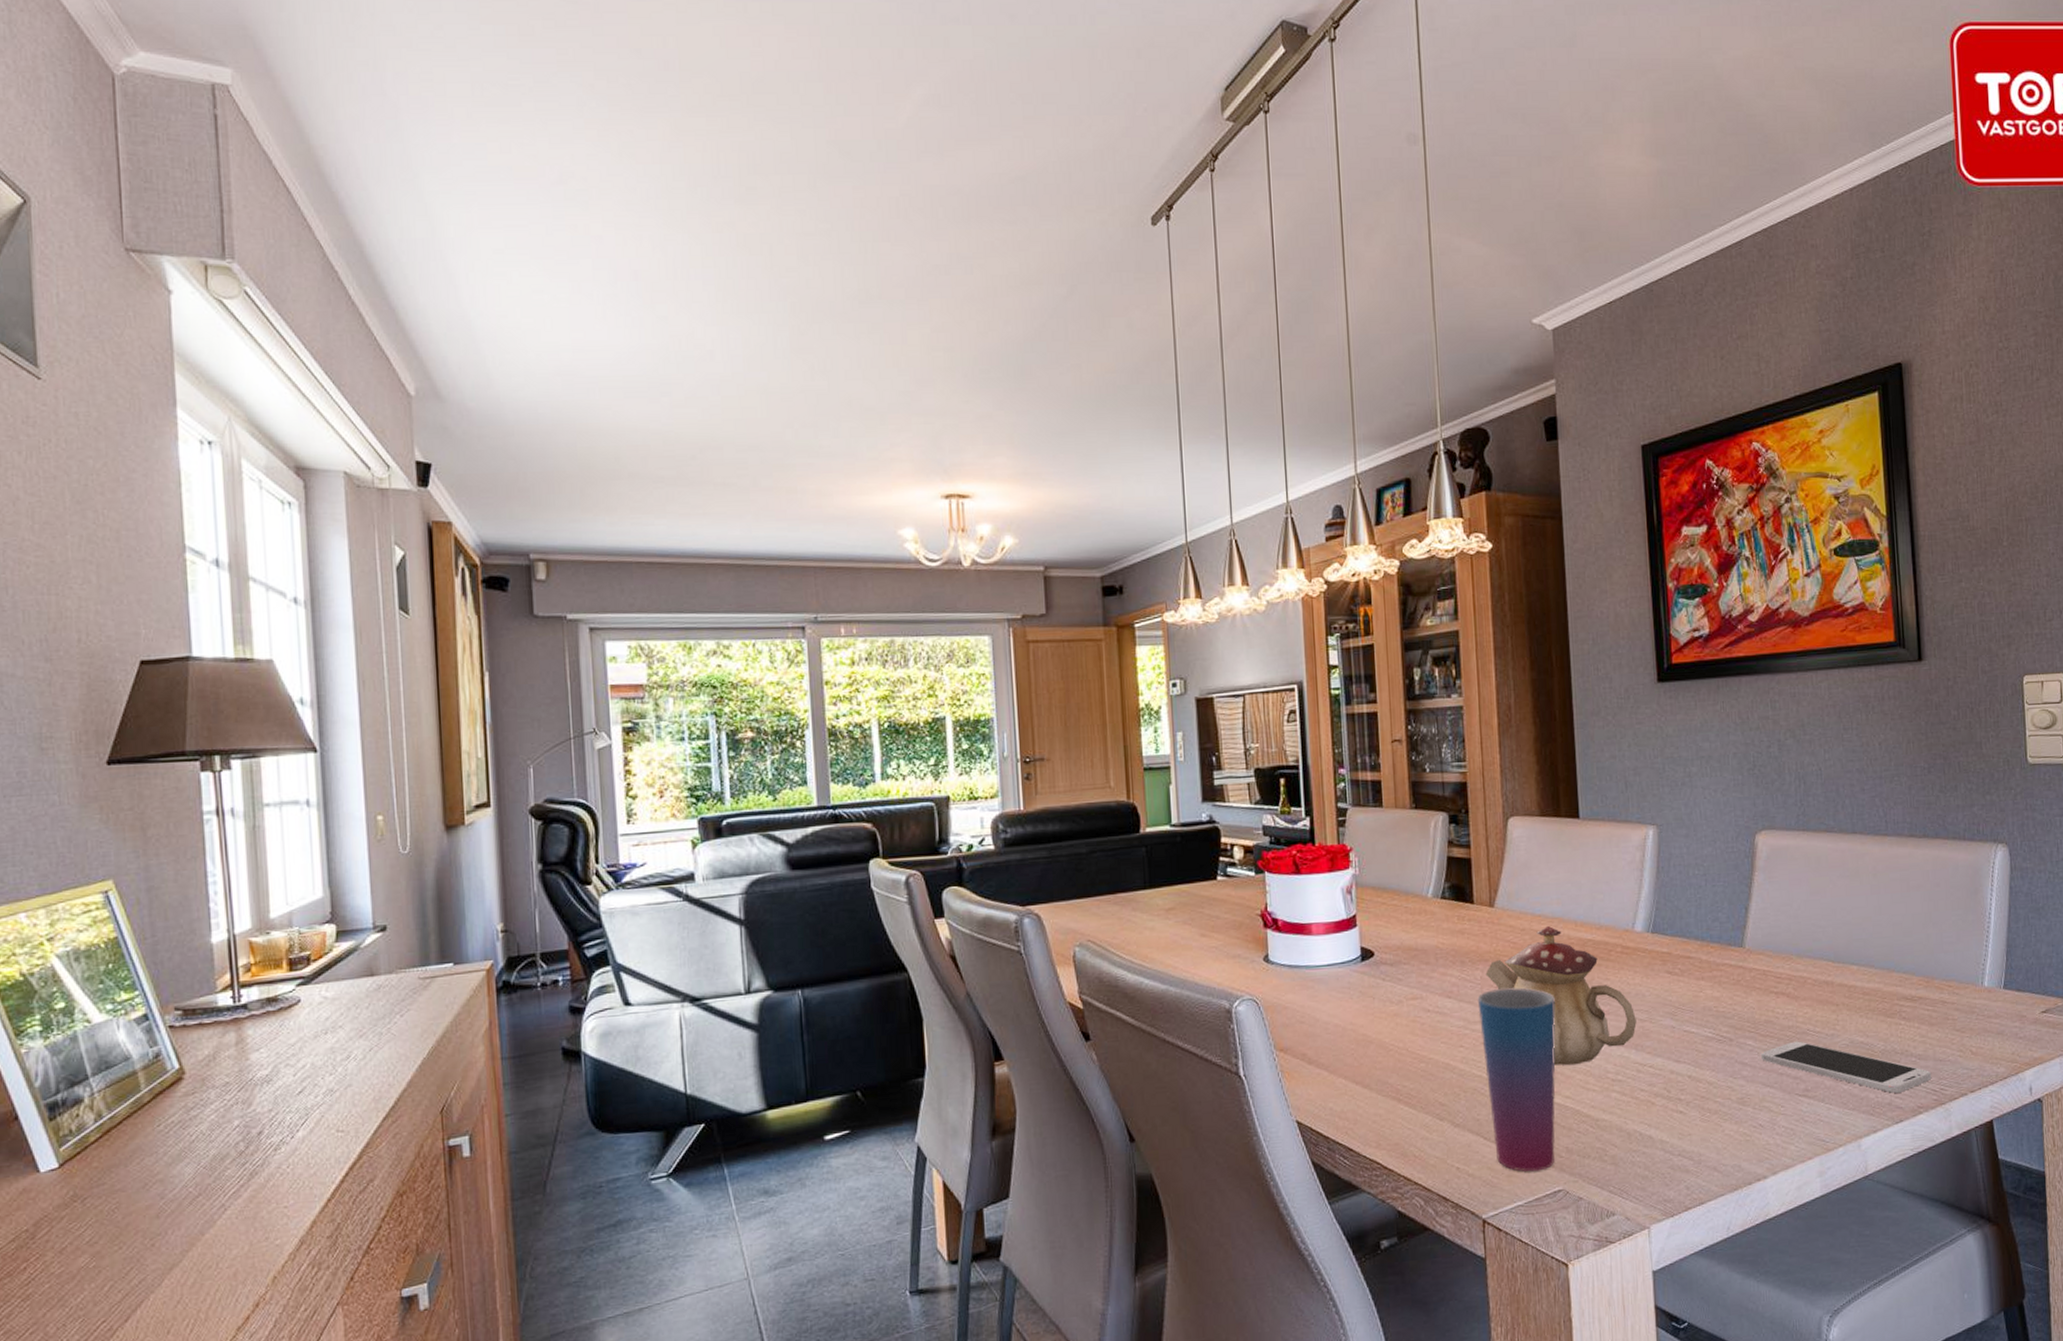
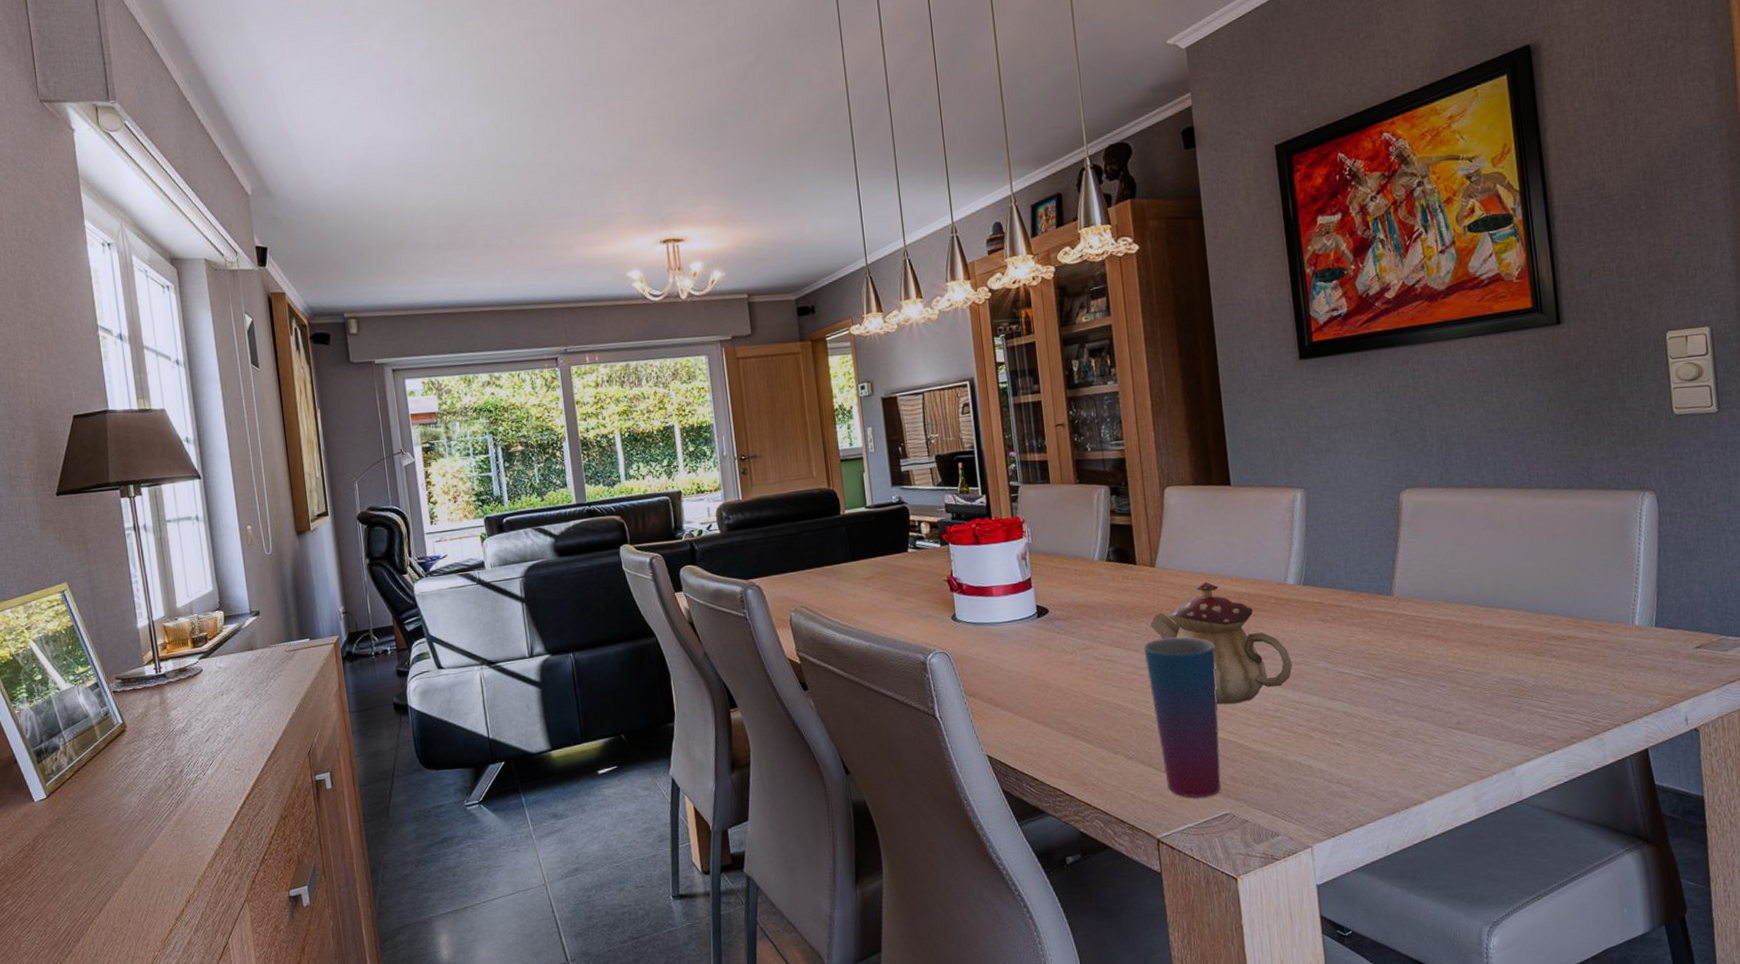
smartphone: present [1761,1041,1932,1093] -> none [1413,679,1585,725]

